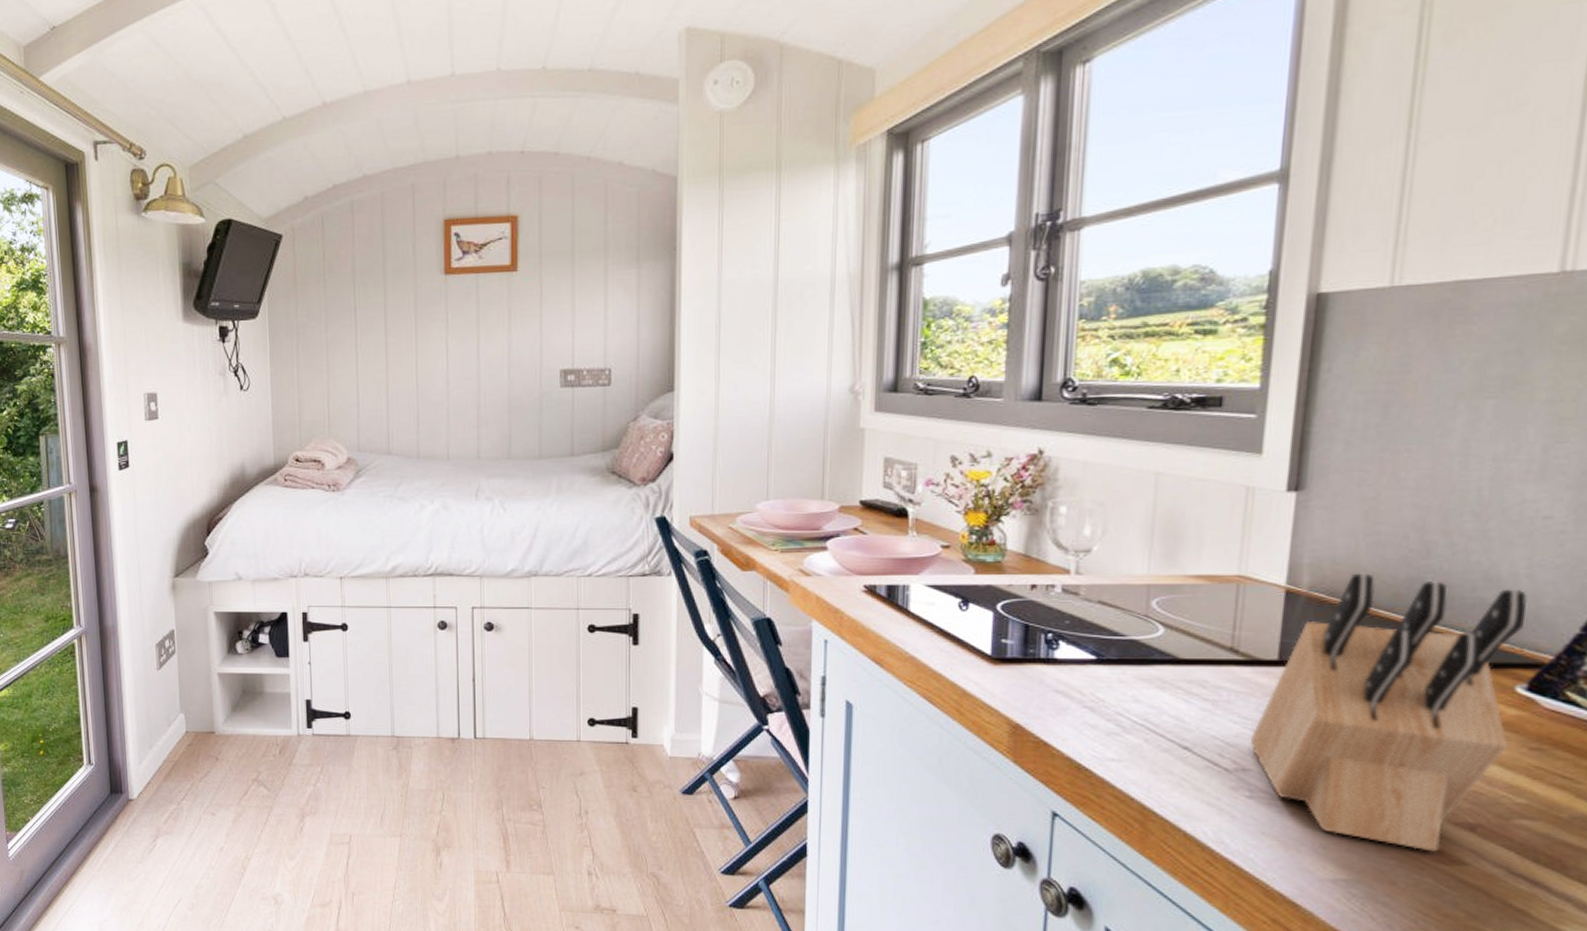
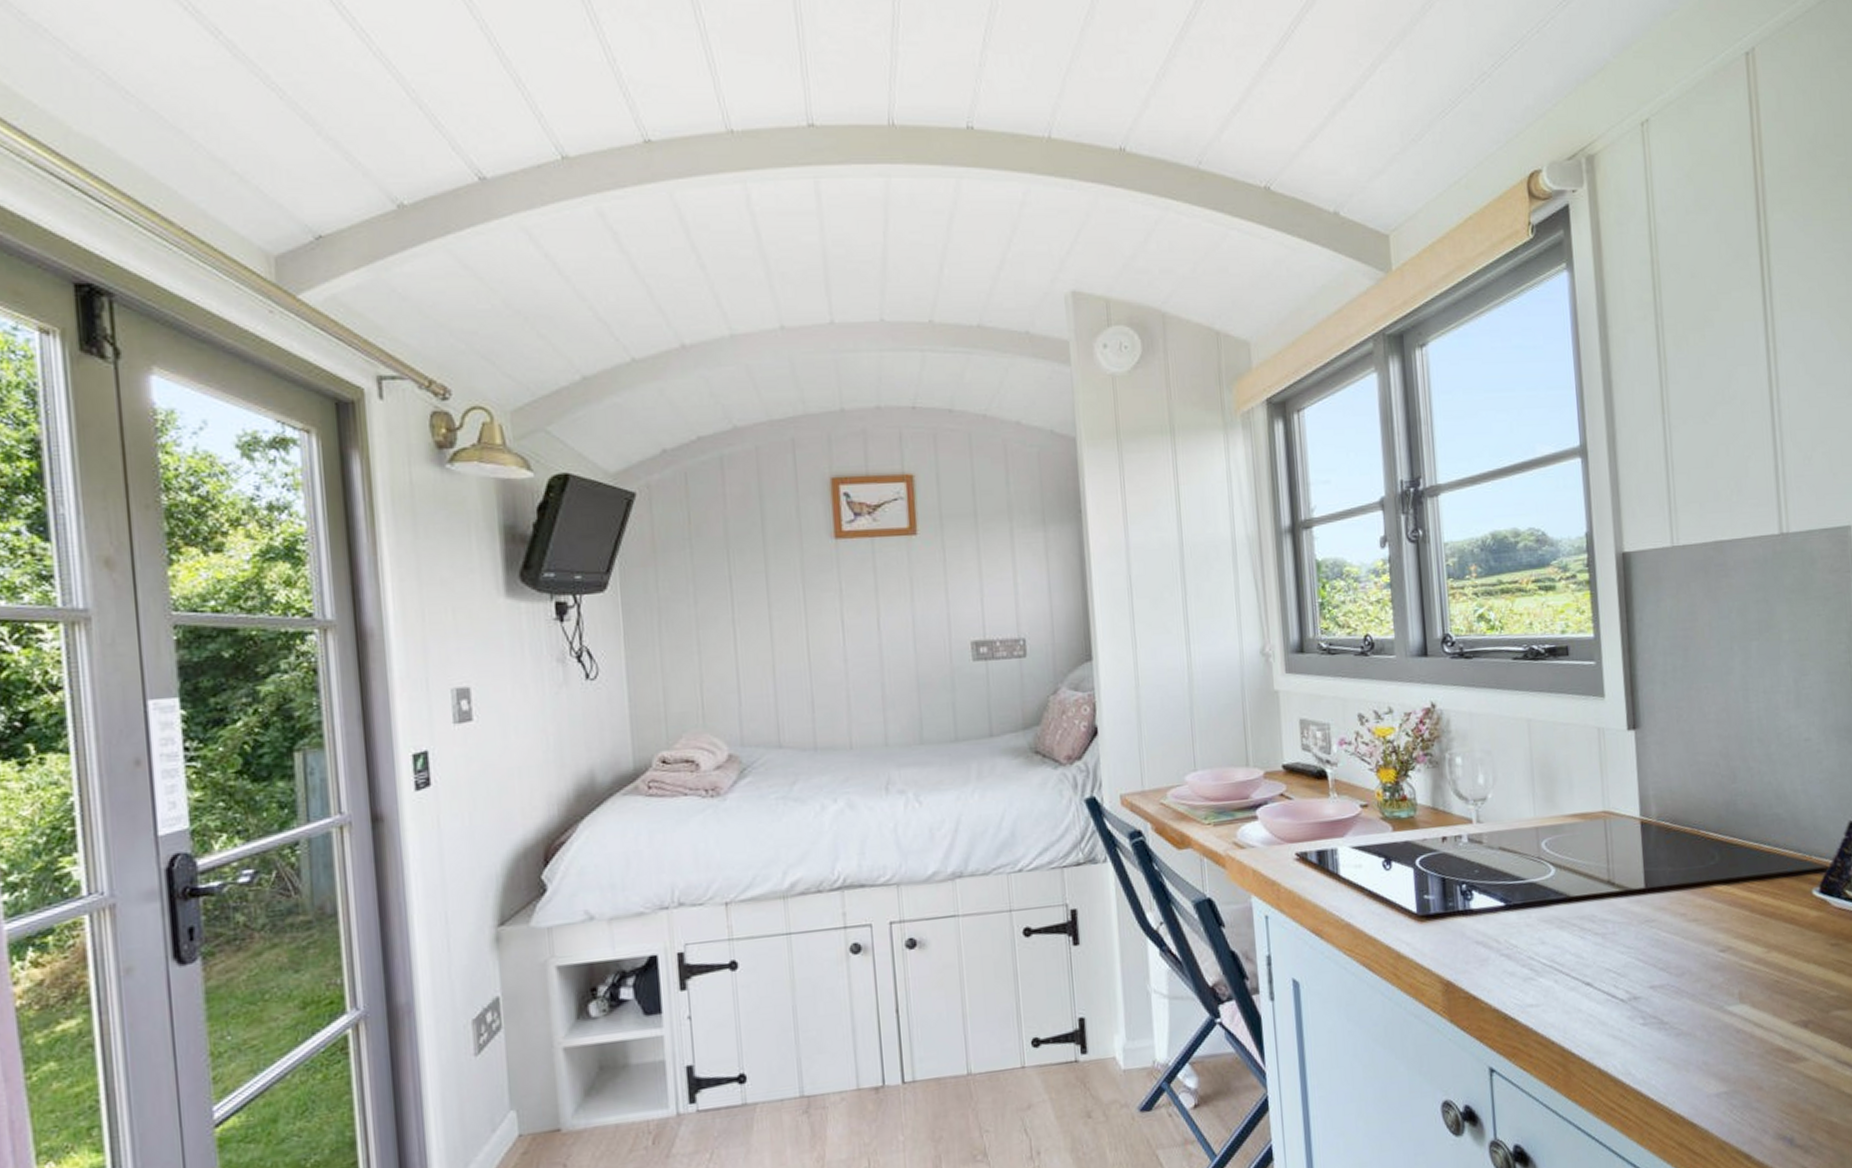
knife block: present [1249,573,1527,852] -> none [1635,800,1817,1053]

